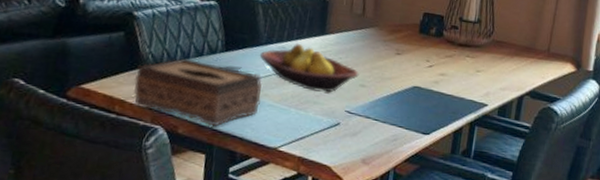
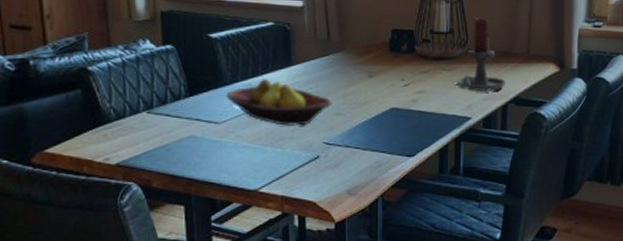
tissue box: present [133,58,262,127] -> none [99,109,233,176]
candle holder: none [477,11,525,82] -> present [456,18,507,91]

